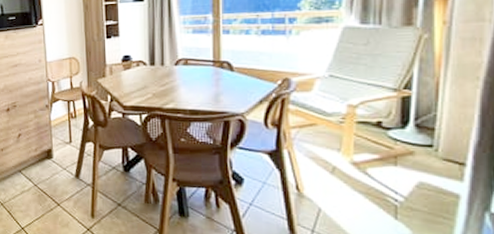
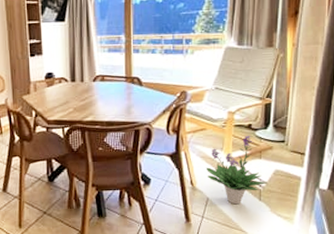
potted plant: none [316,135,407,221] -> present [205,135,267,205]

